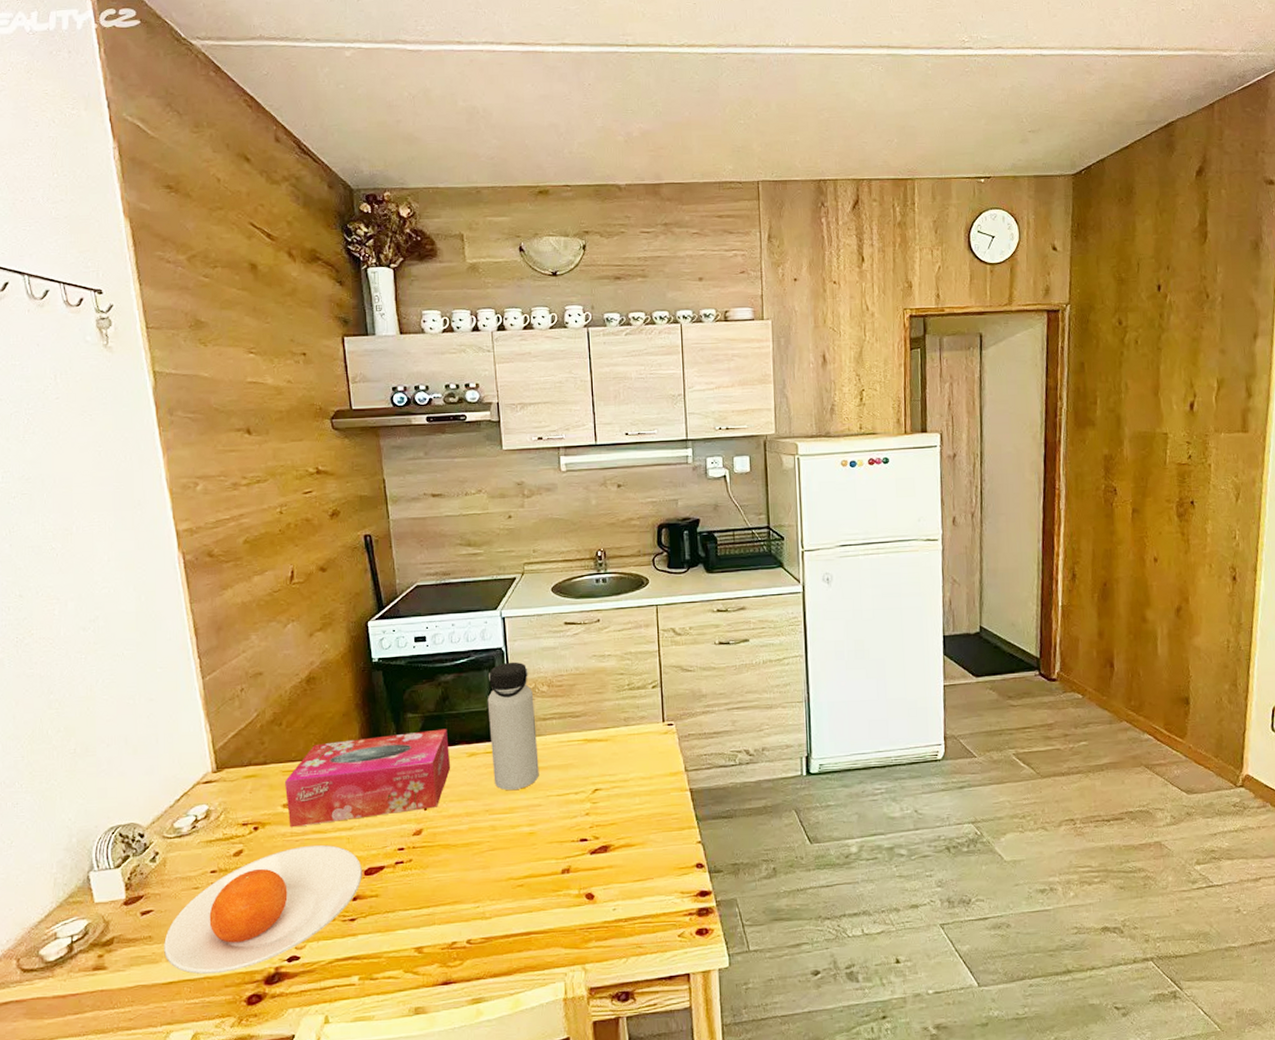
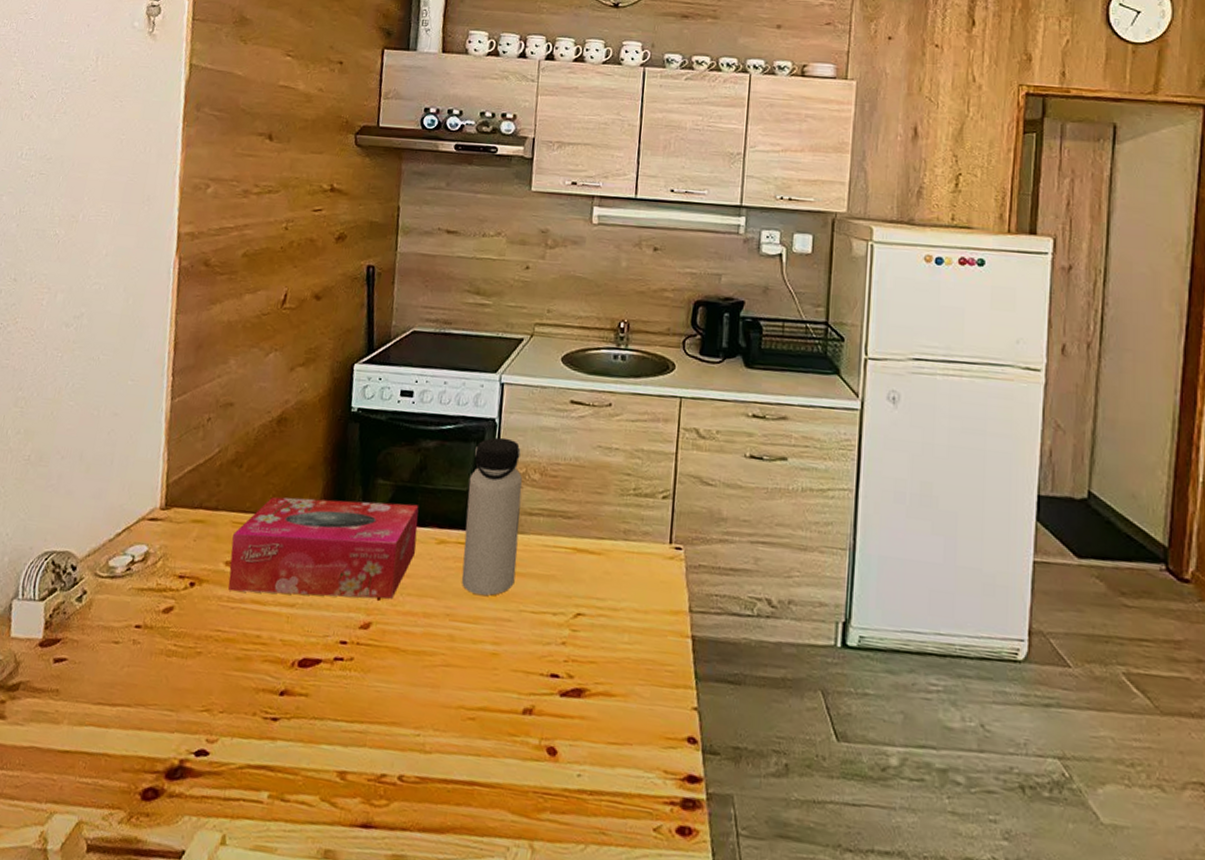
plate: present [164,844,362,975] -> none [67,615,297,753]

